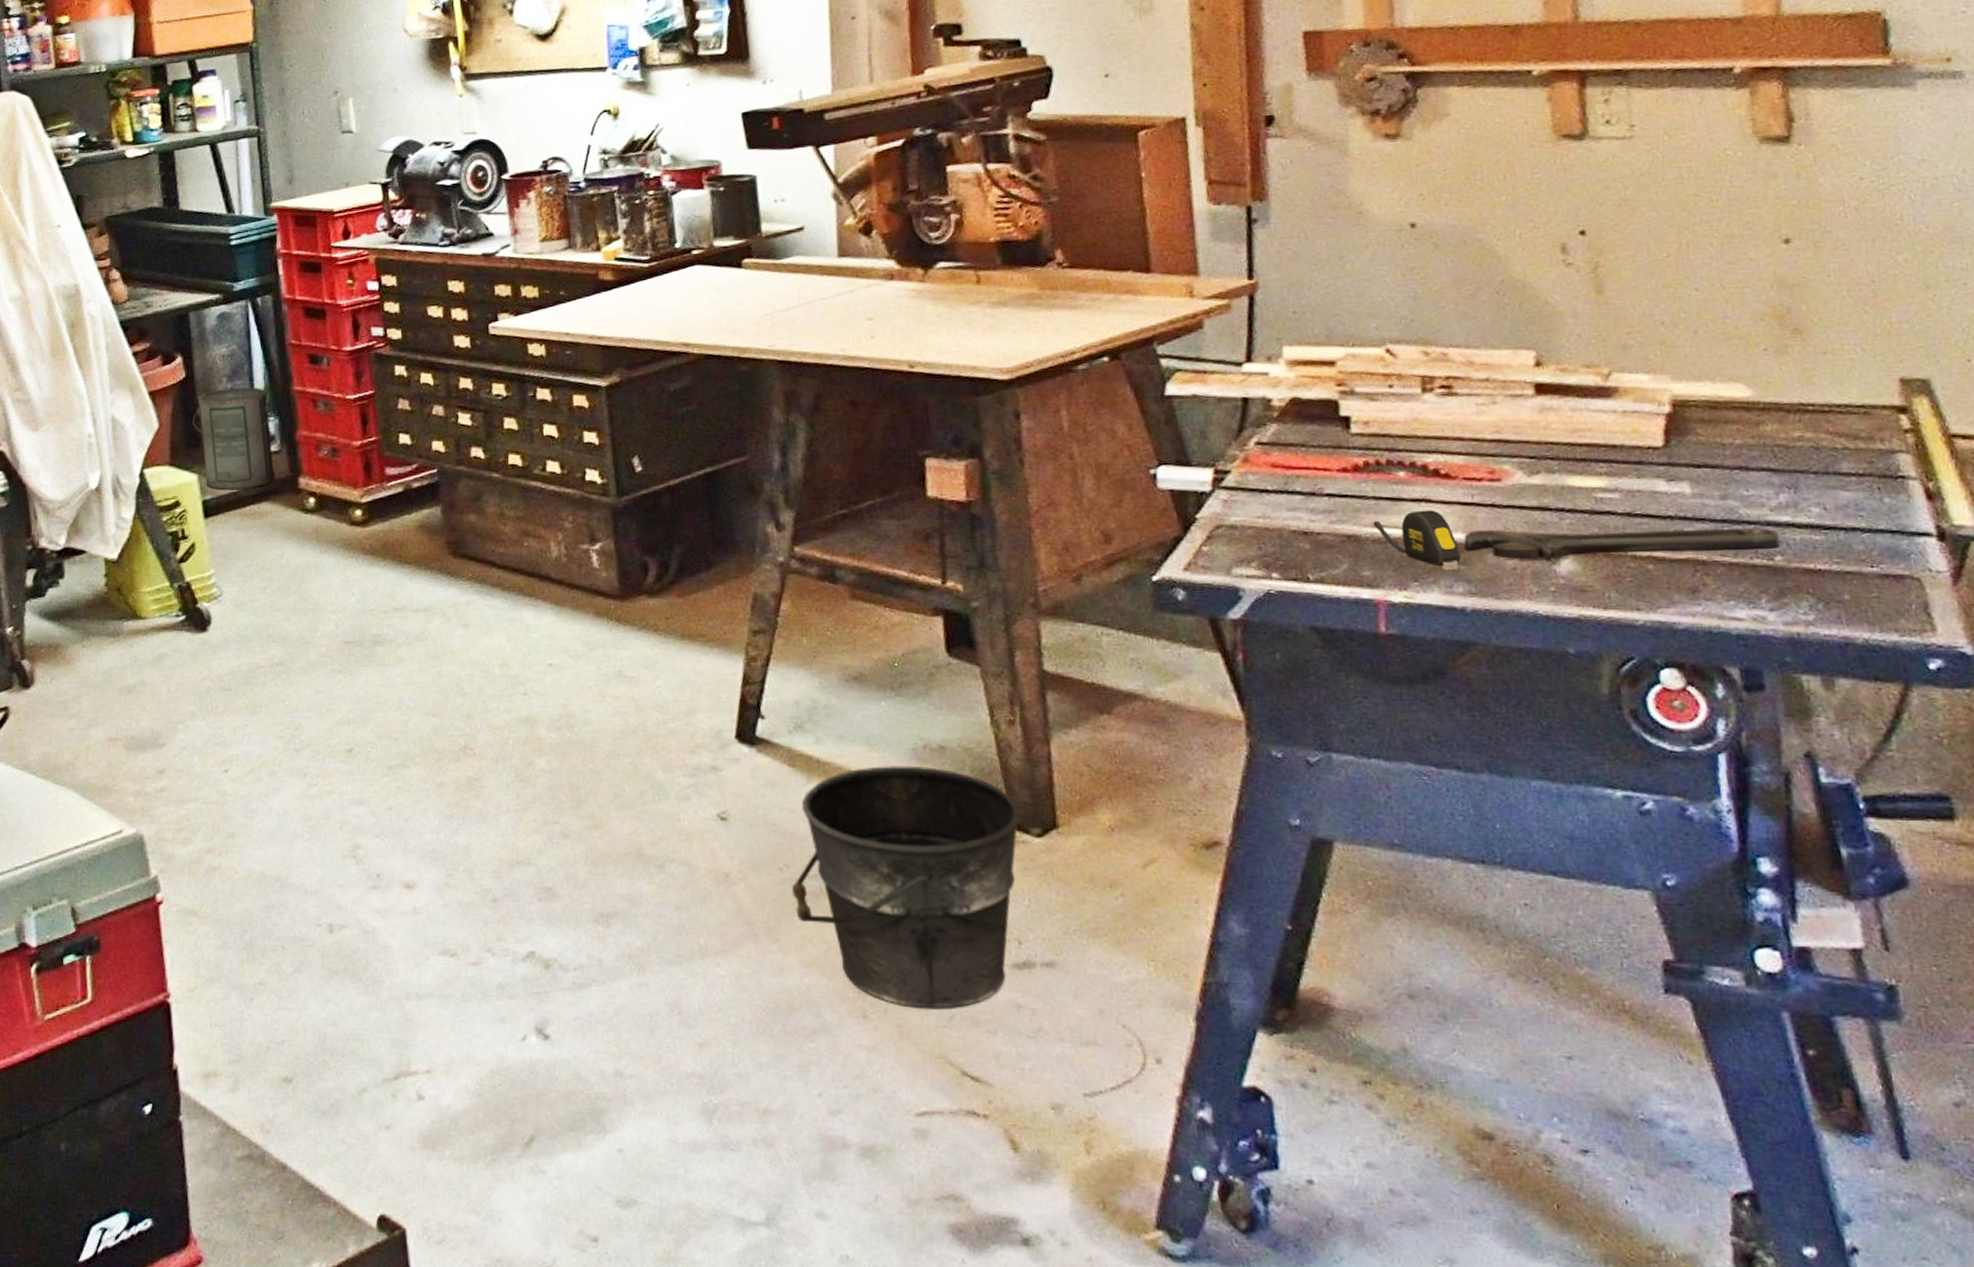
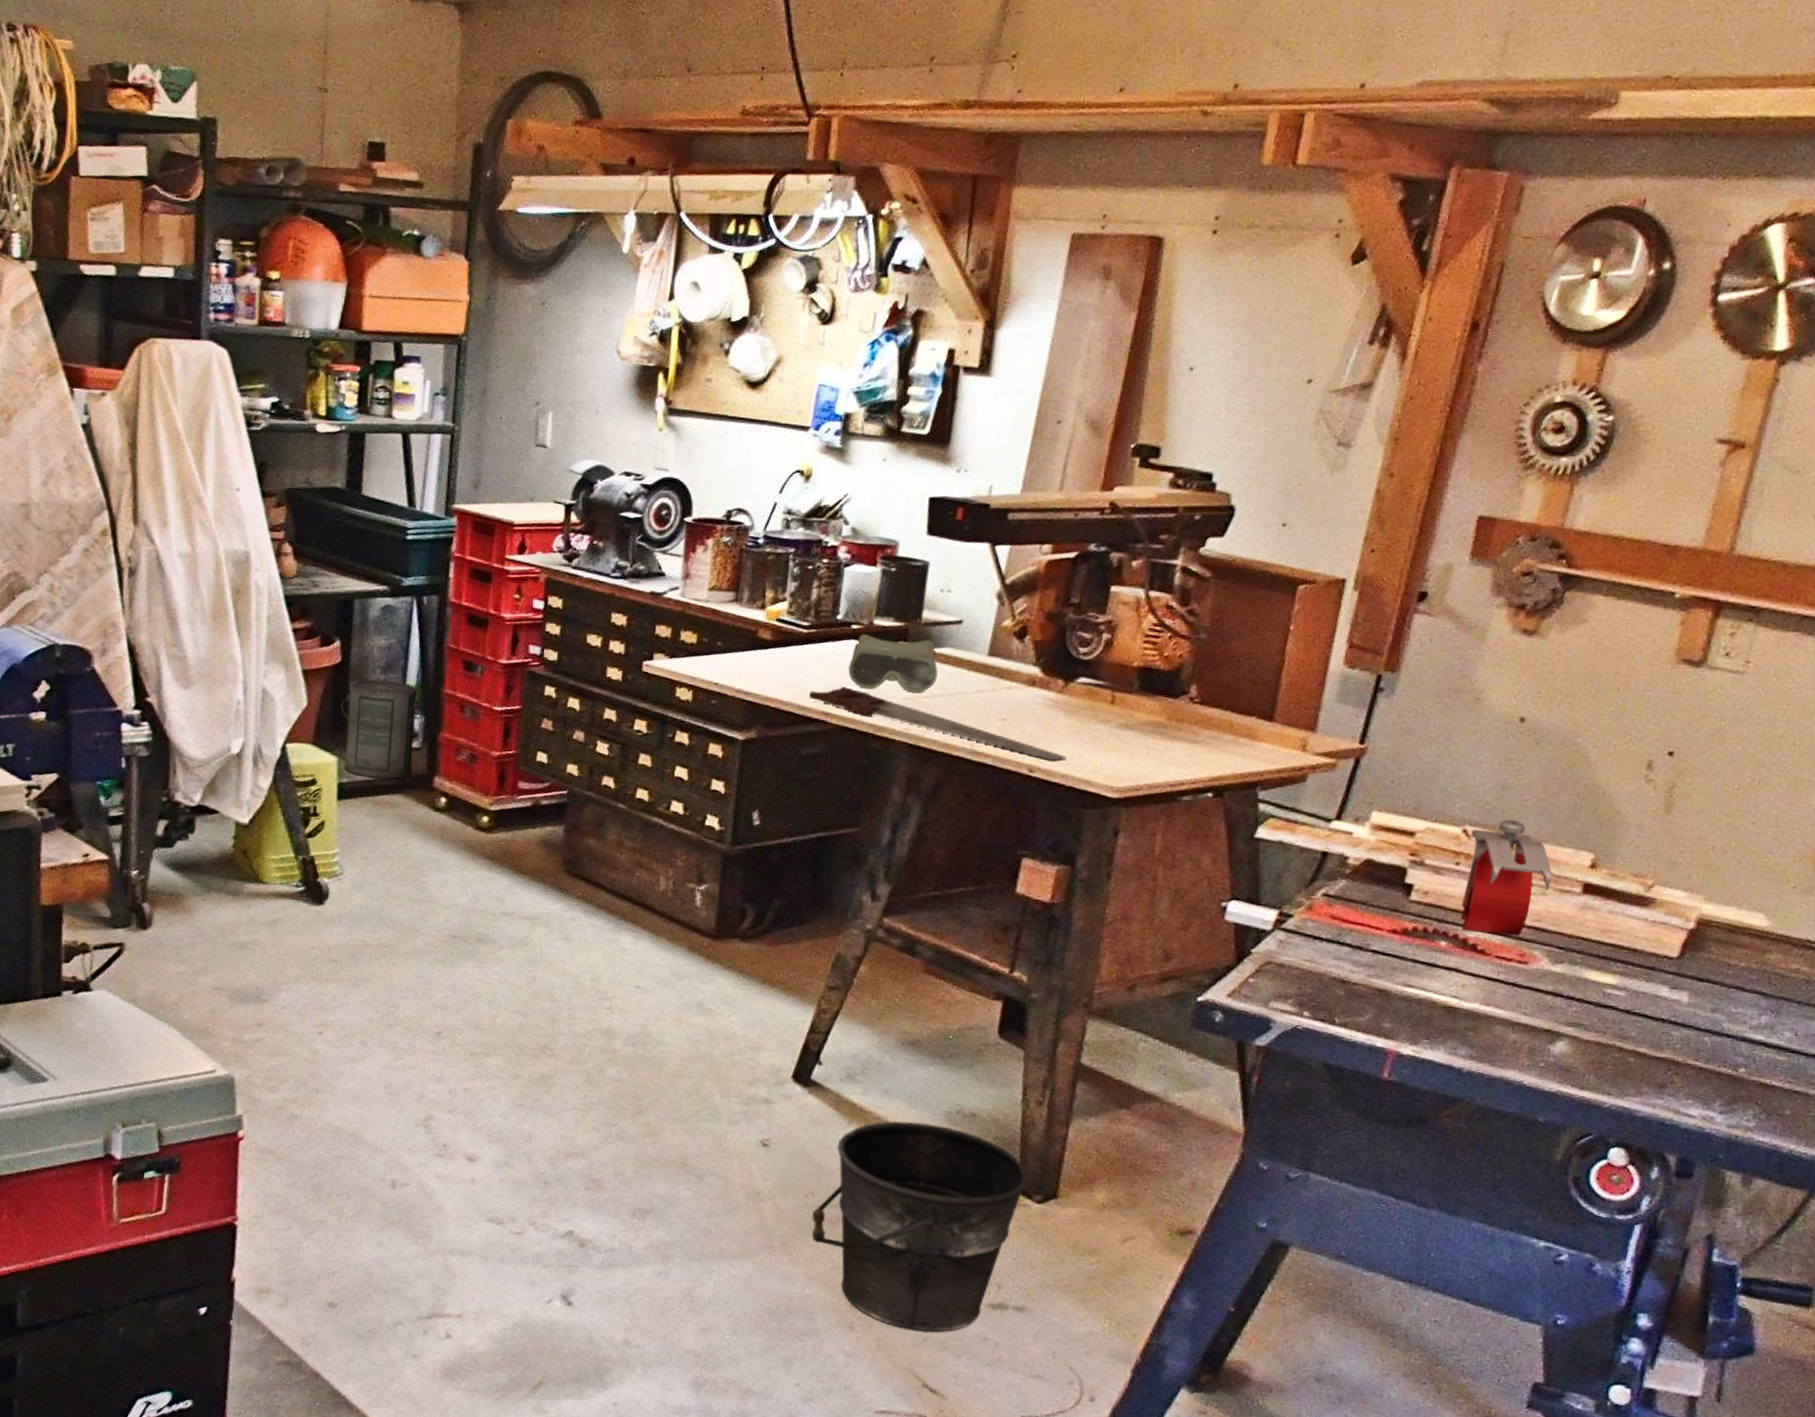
hand saw: none [664,313,945,353] -> present [809,686,1067,761]
goggles: none [698,252,792,313] -> present [848,634,938,694]
tape measure: present [1373,510,1462,570] -> none [1405,977,1474,1035]
clamp: none [1395,330,1499,456] -> present [1461,819,1553,936]
wrench: present [1463,527,1780,561] -> none [1478,1004,1750,1062]

